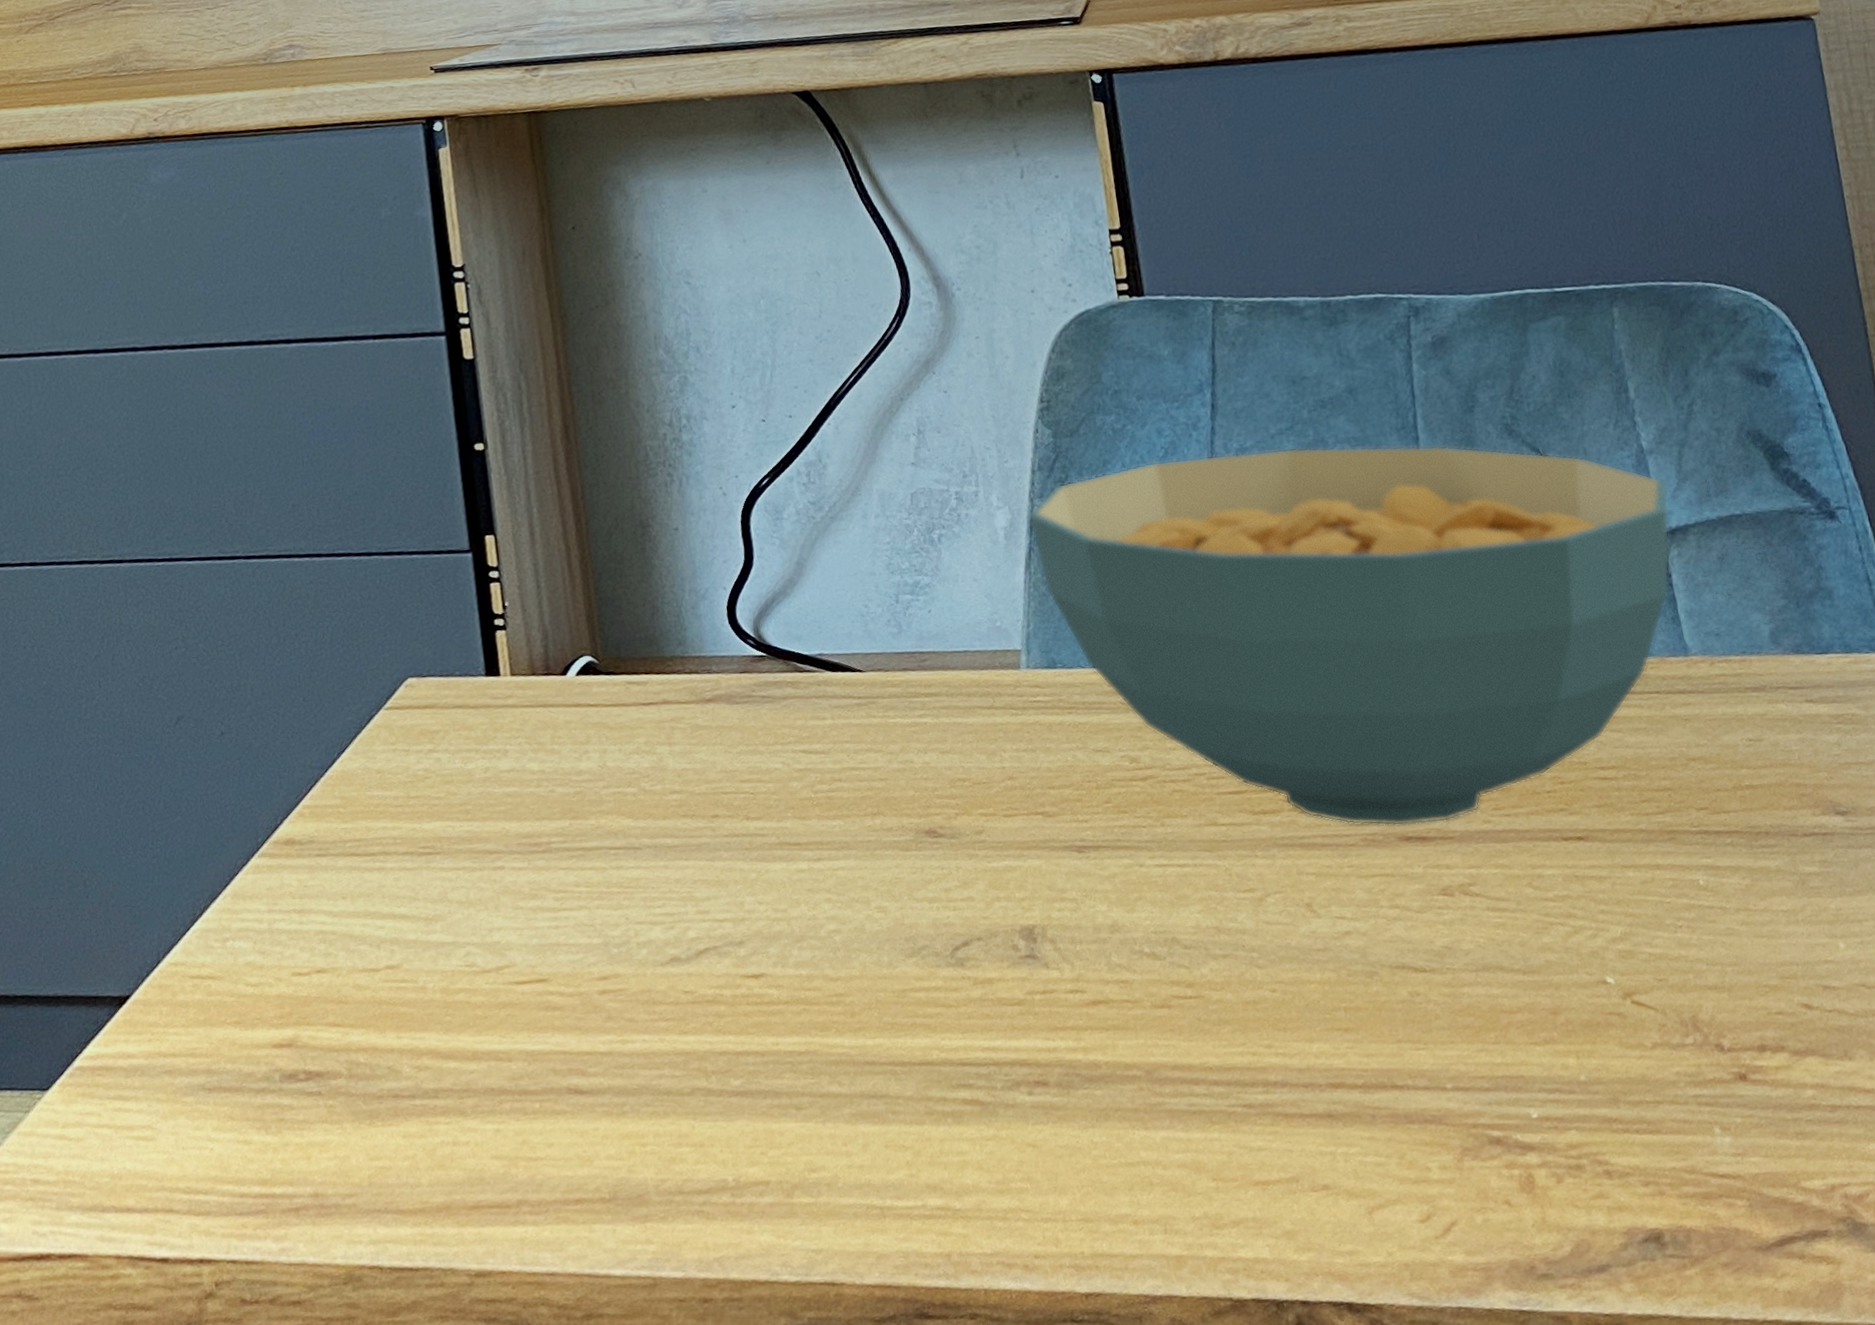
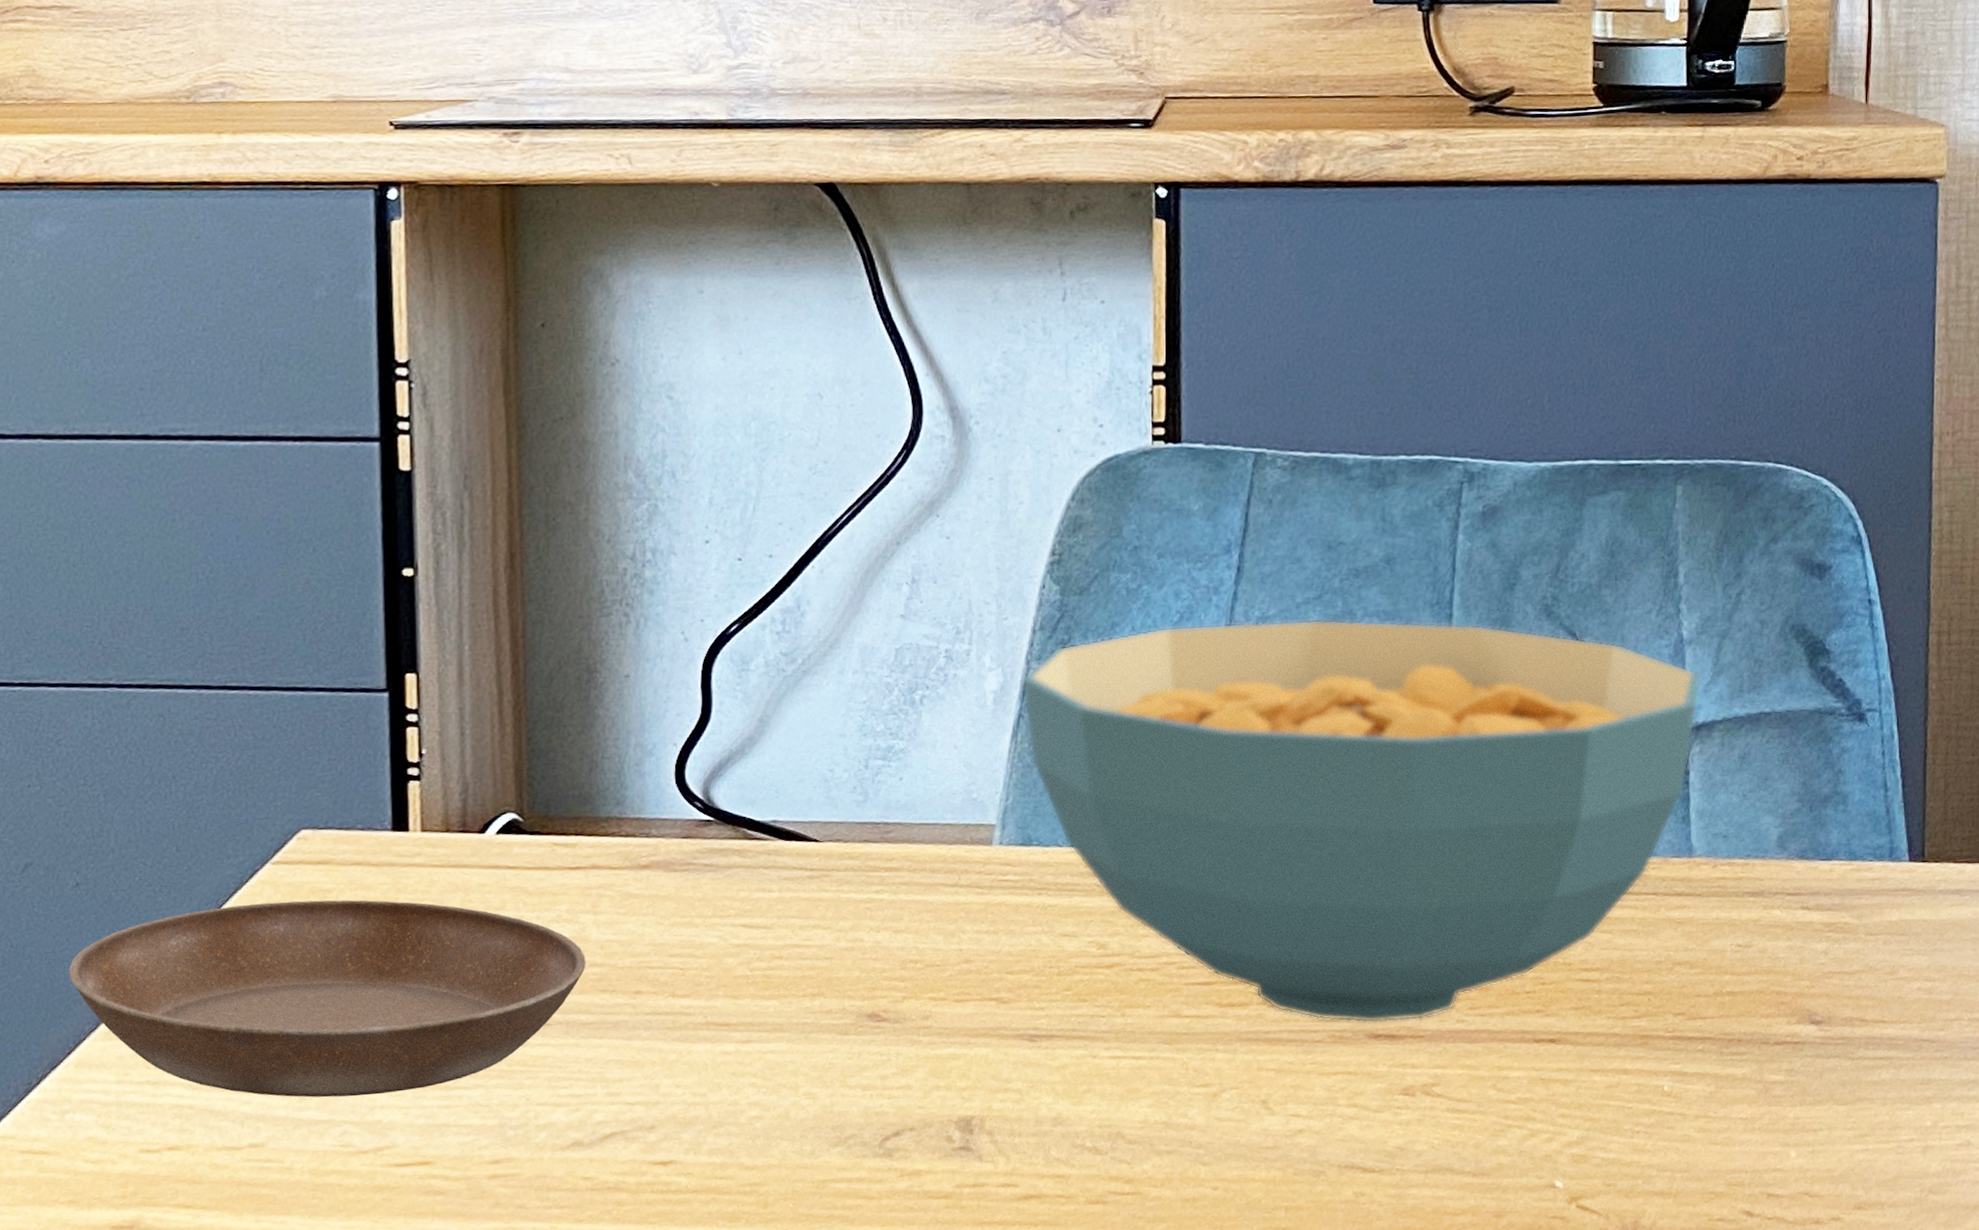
saucer: none [220,739,667,922] -> present [69,899,586,1098]

